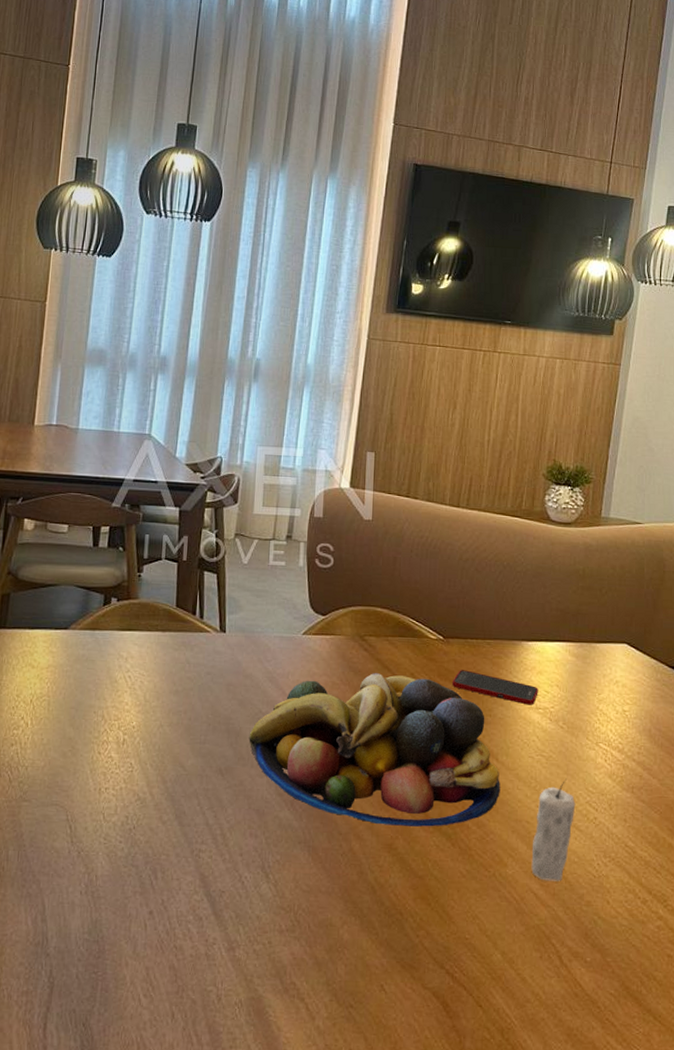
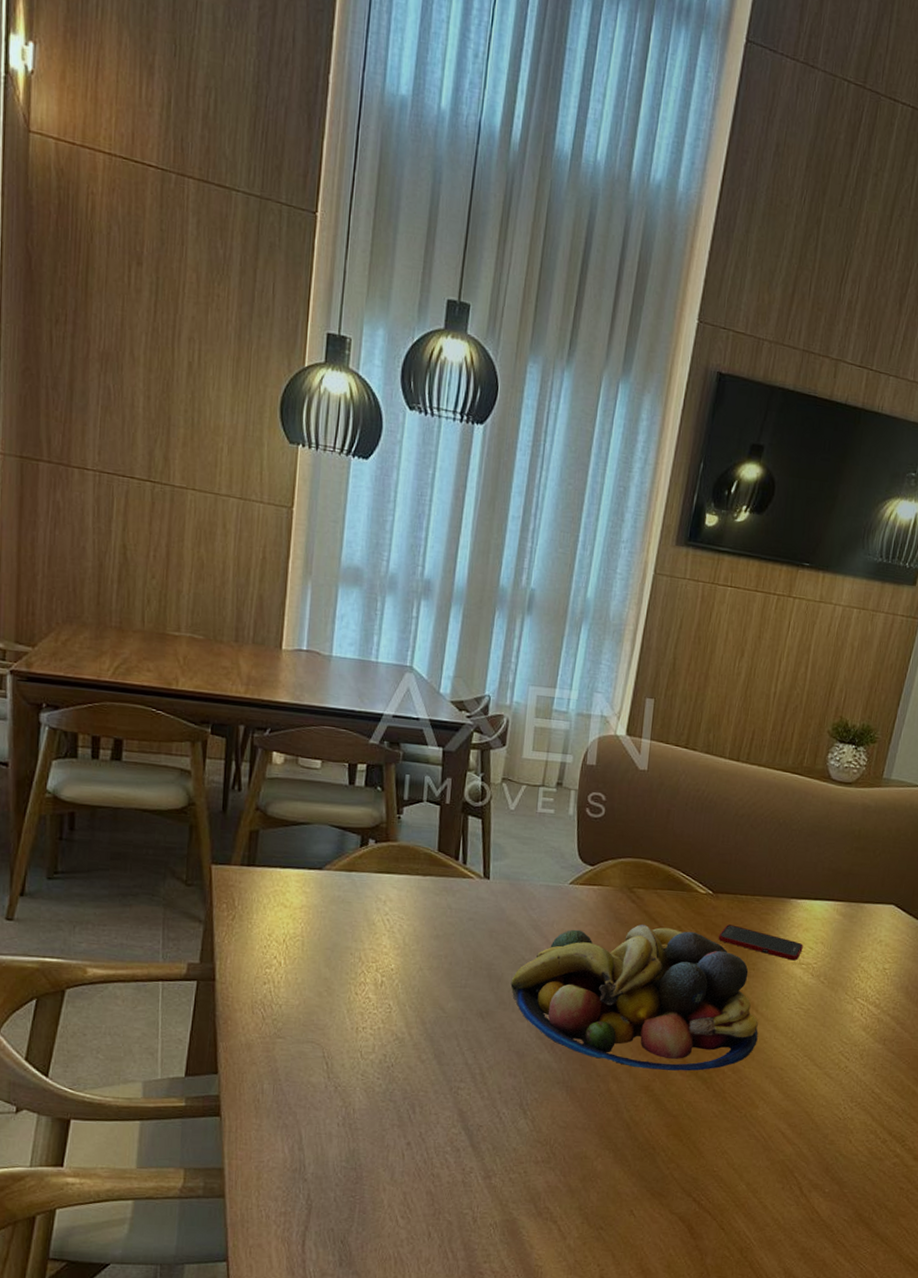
candle: present [531,778,576,881] -> none [781,1030,829,1122]

